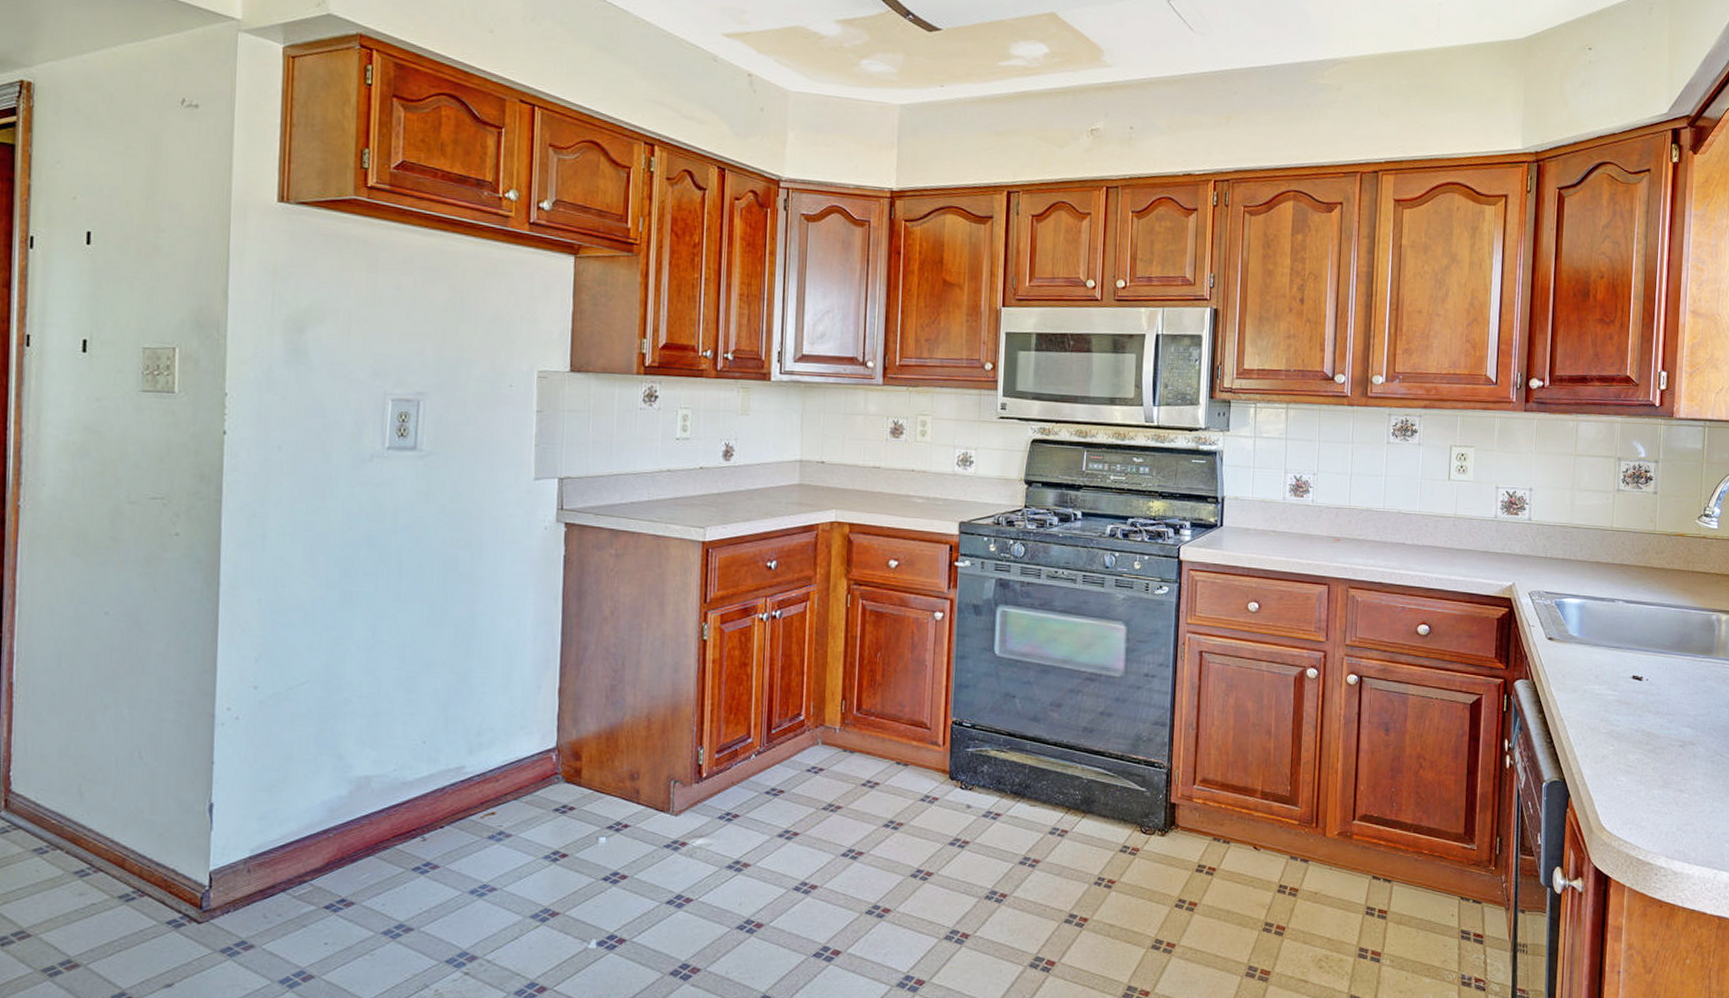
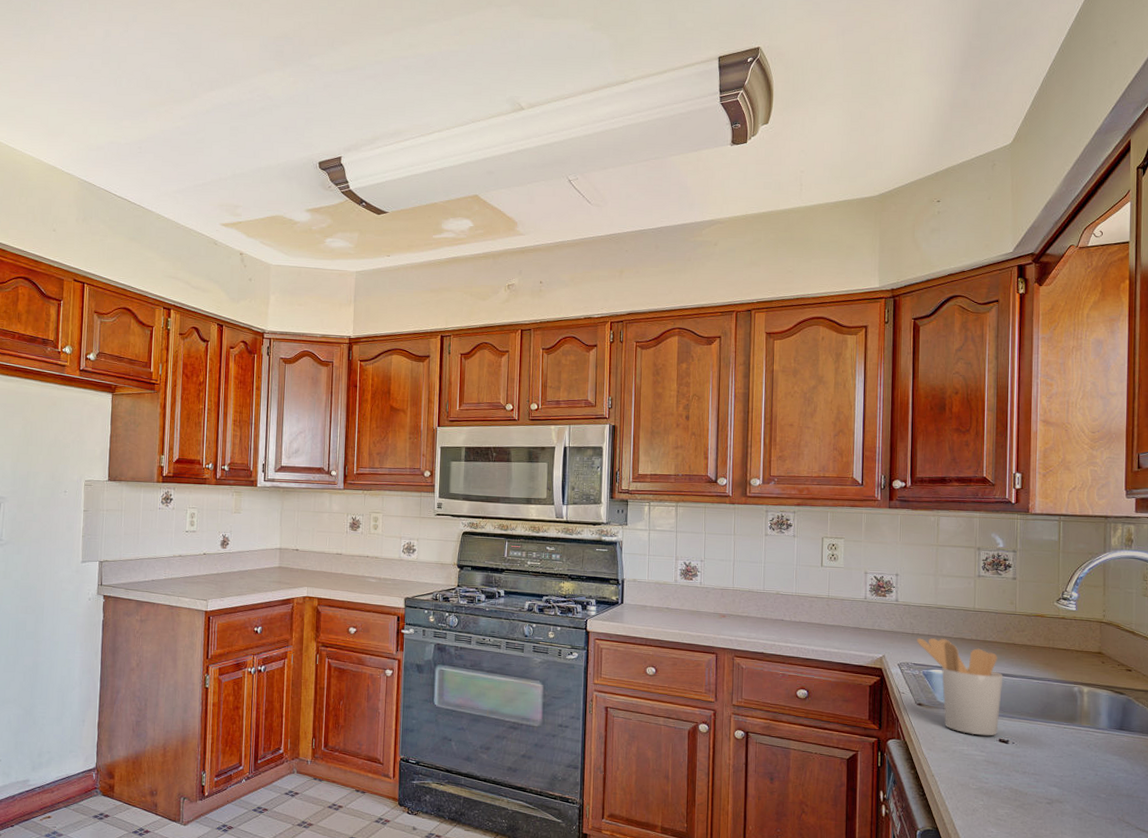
utensil holder: none [1550,562,1640,673] -> present [917,638,1003,736]

